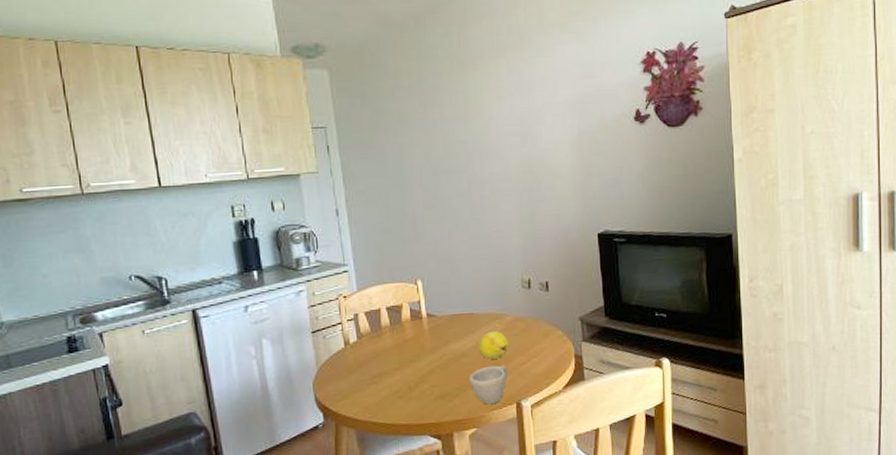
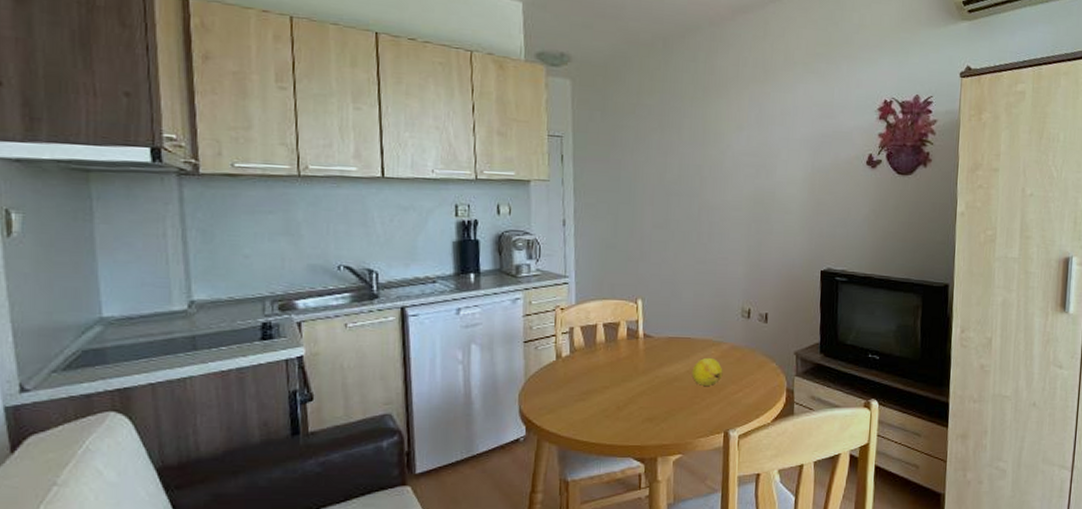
cup: present [469,365,508,405] -> none [679,392,719,432]

